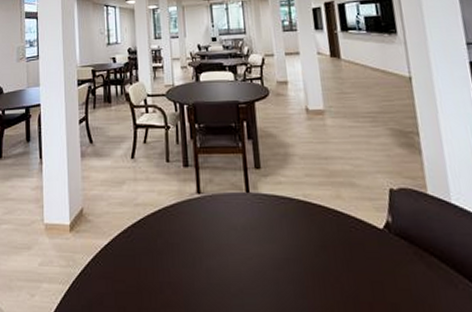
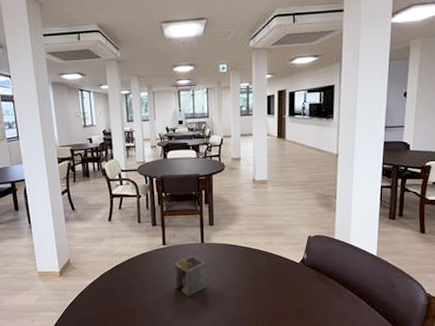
napkin holder: none [211,210,257,273] -> present [173,255,207,297]

